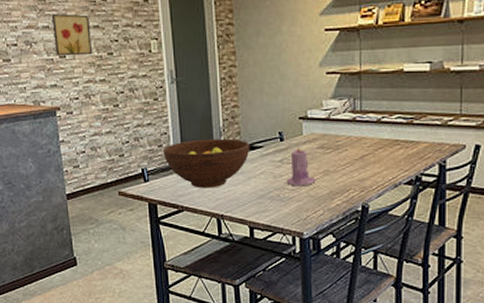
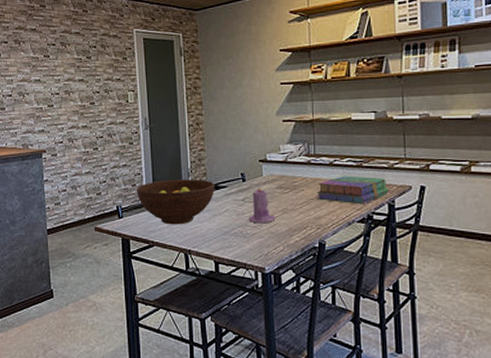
wall art: present [51,14,93,56] -> none [43,69,77,105]
books: none [361,134,440,166] -> present [316,175,388,205]

